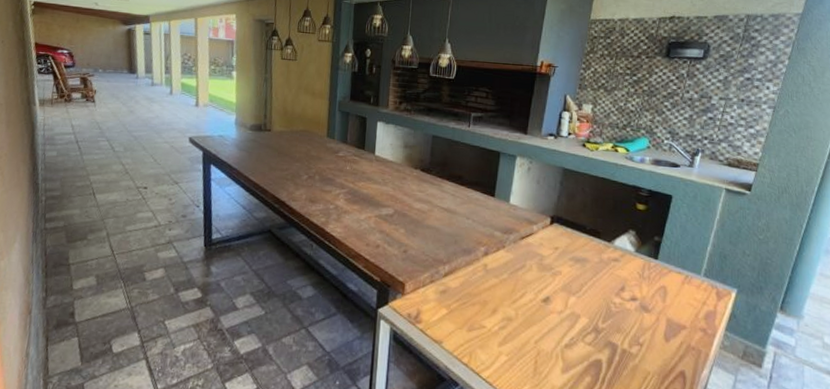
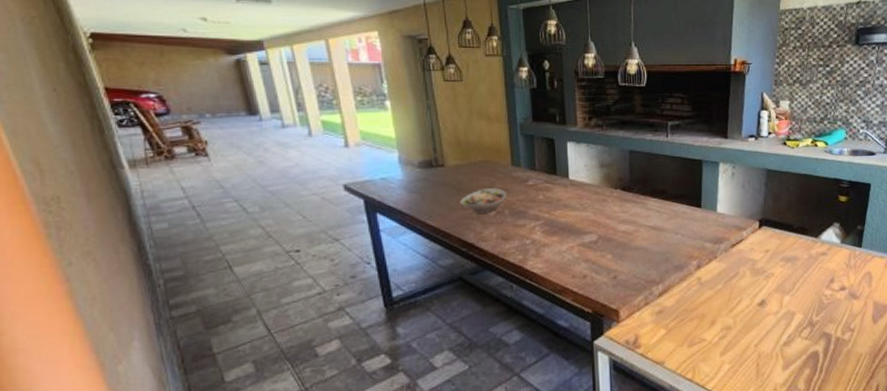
salad: none [279,154,319,176] -> present [460,188,507,213]

